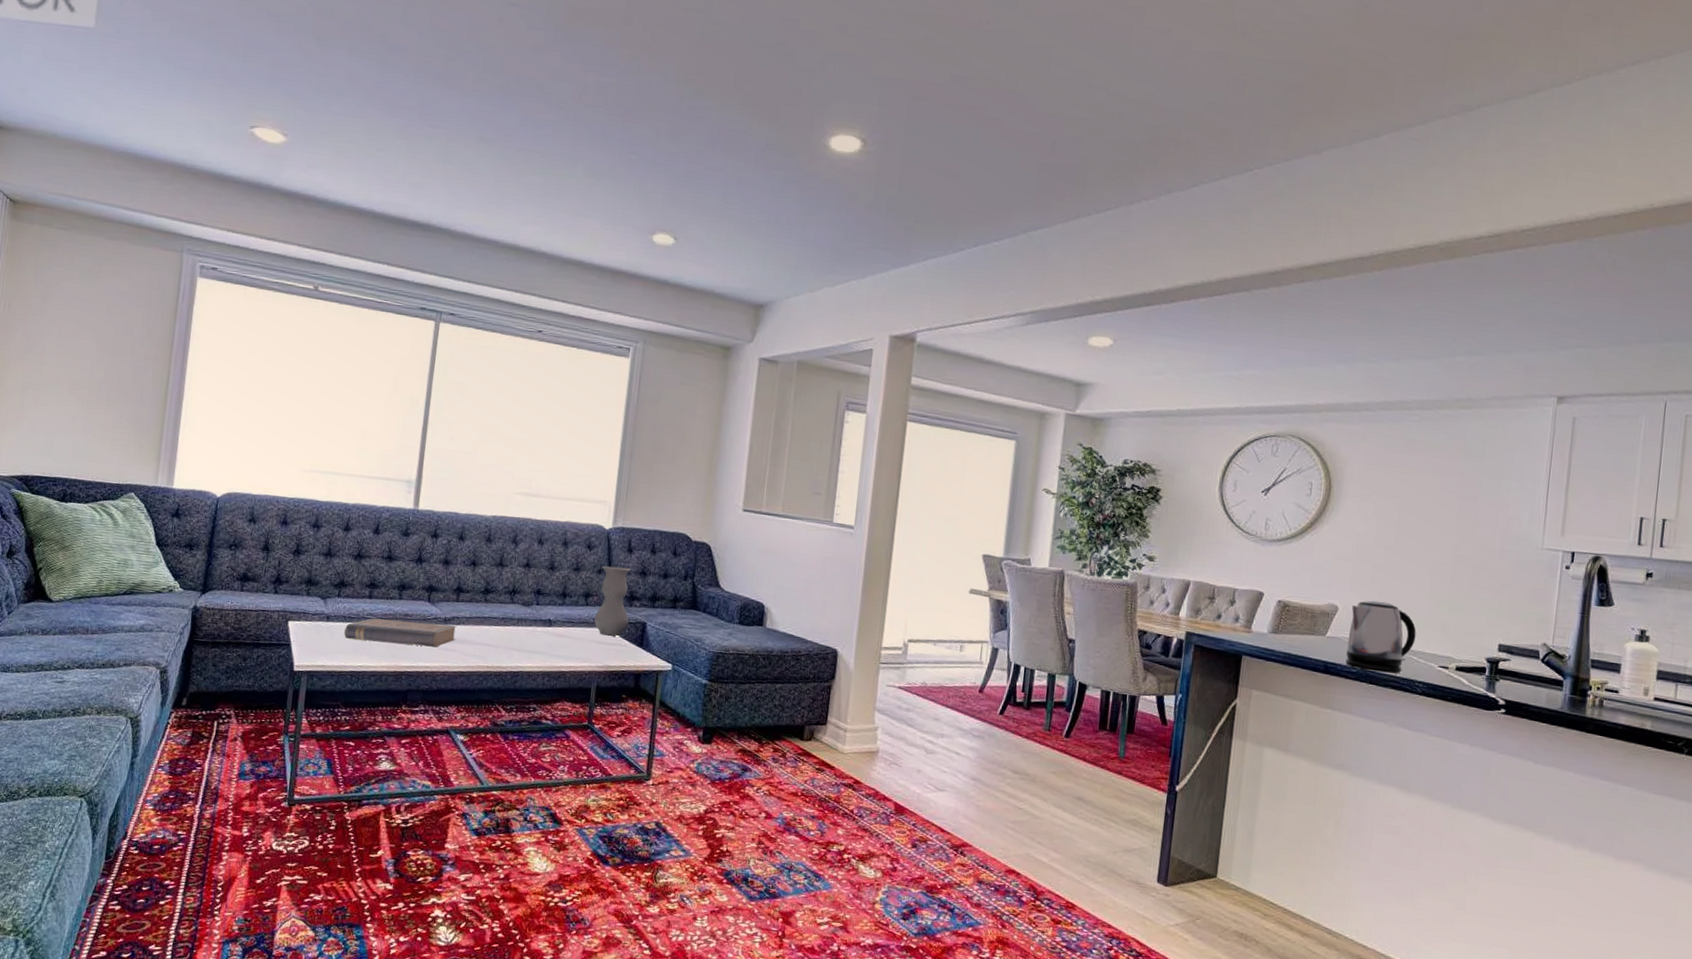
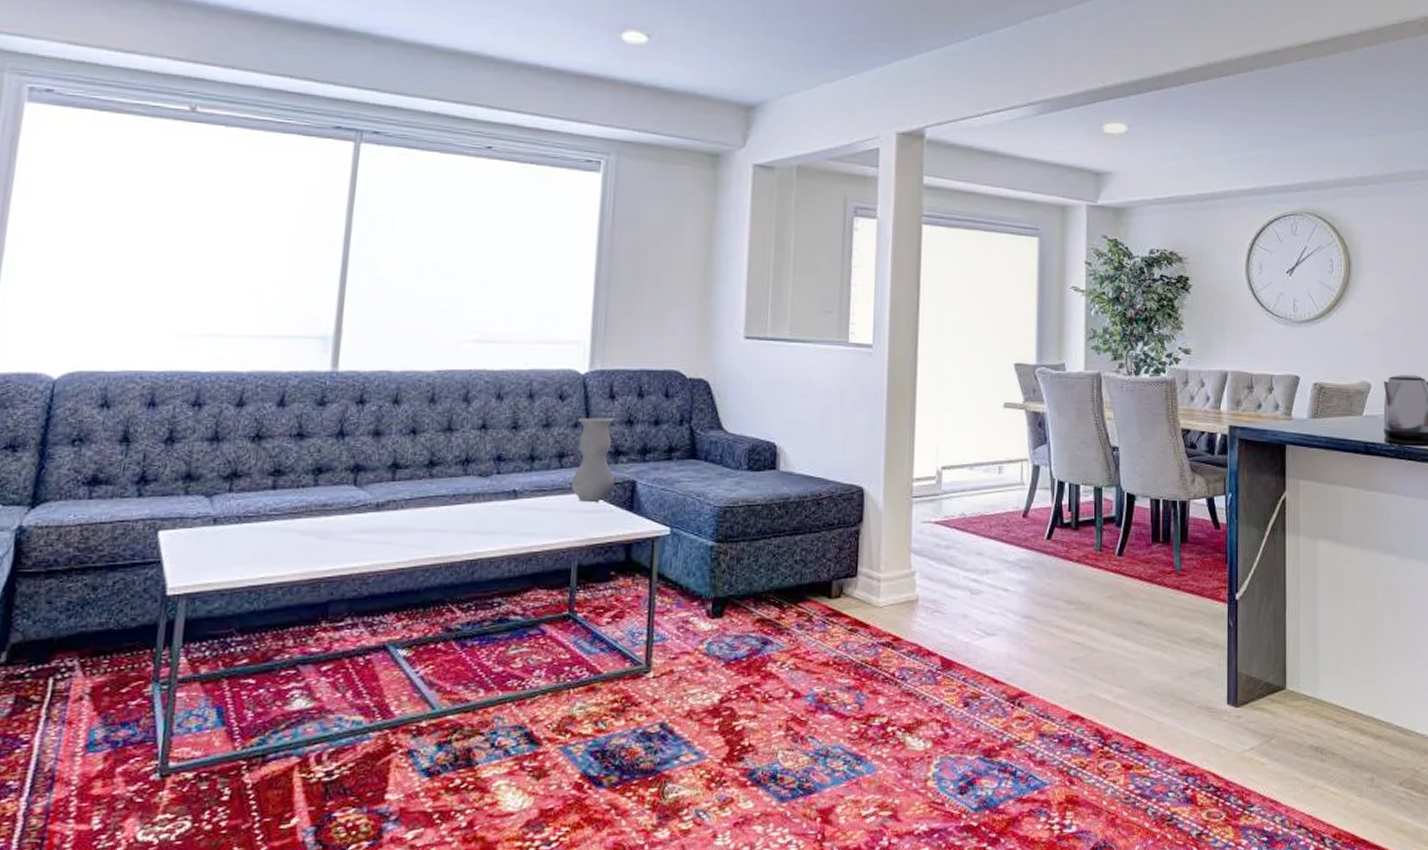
decorative book: present [344,618,457,647] -> none [238,511,394,544]

